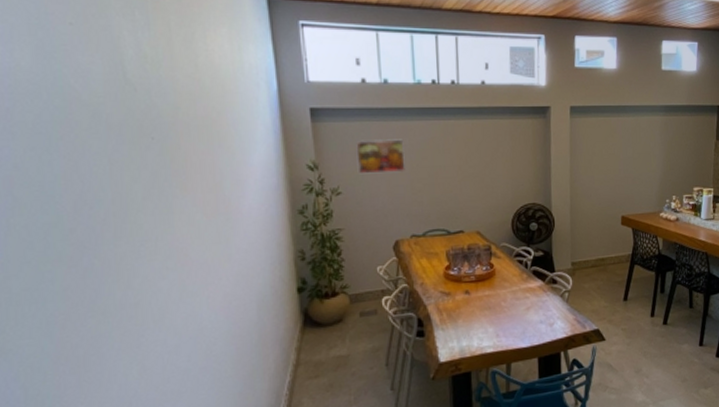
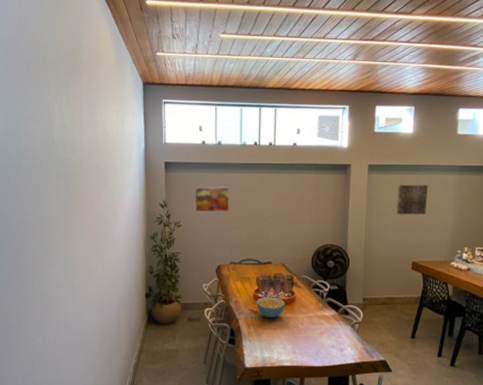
cereal bowl: none [447,272,485,299] -> present [256,297,286,318]
wall art: none [602,128,635,164] -> present [396,184,429,215]

